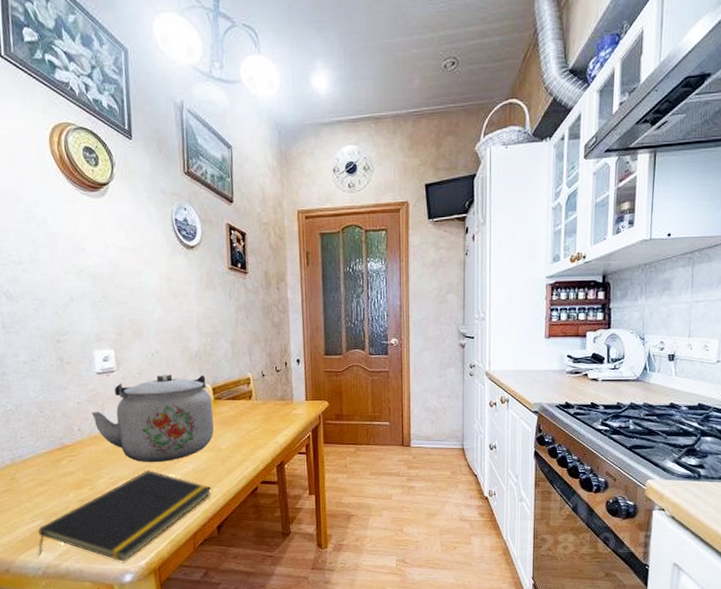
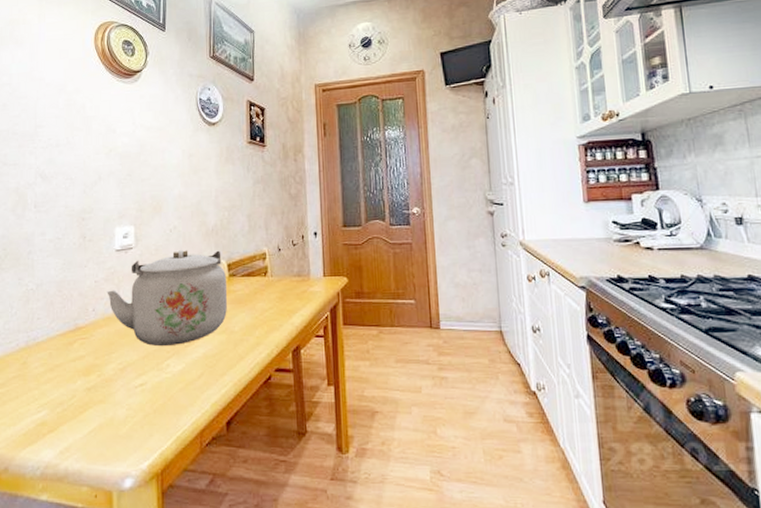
notepad: present [38,470,212,562] -> none [39,355,223,463]

